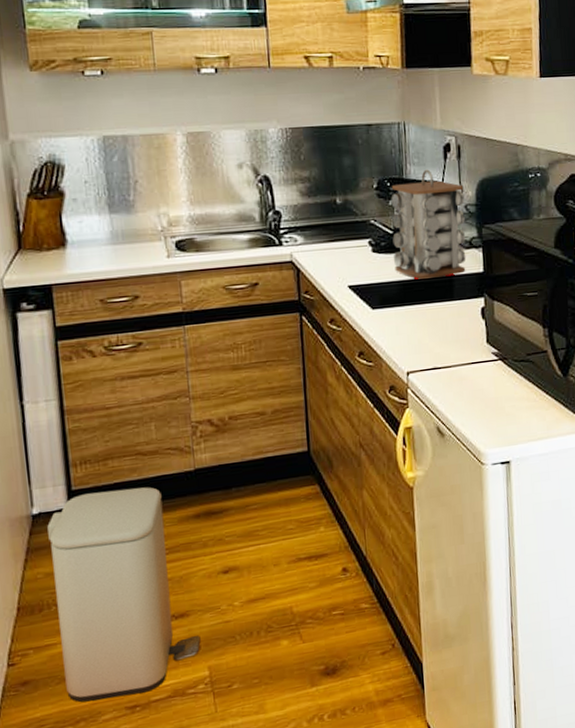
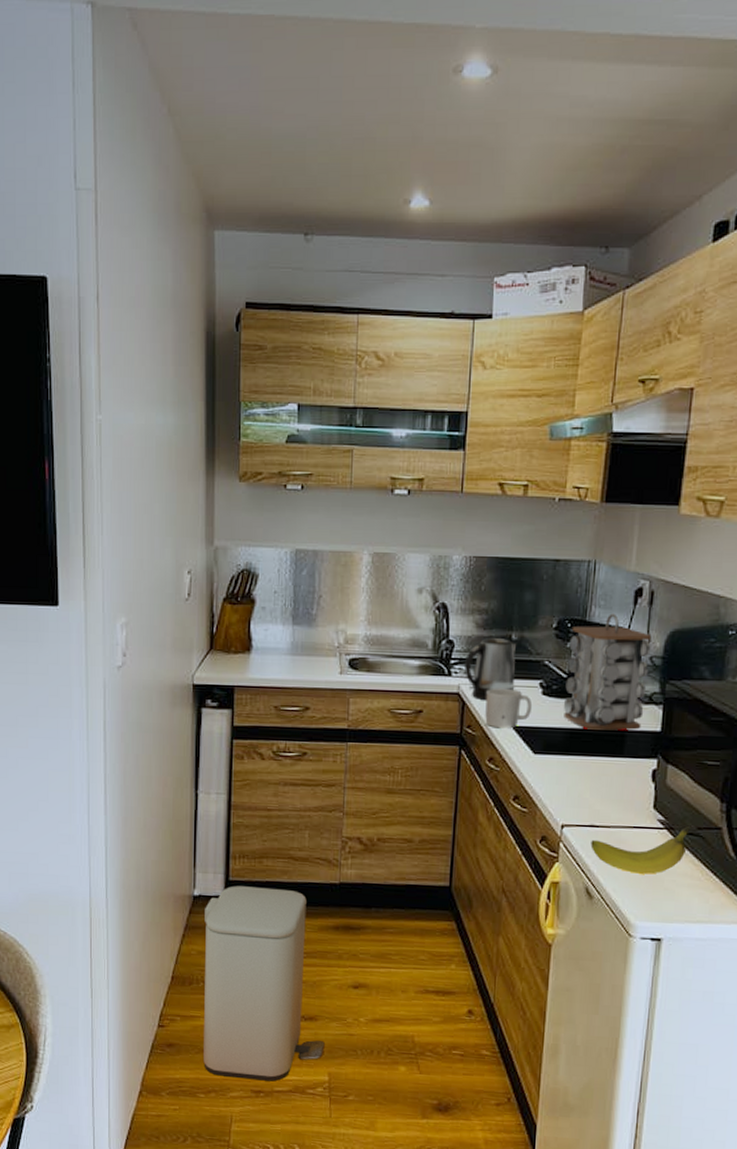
kettle: none [294,202,346,265] -> present [465,637,516,700]
mug: none [319,250,365,290] -> present [485,688,533,729]
fruit: none [435,353,522,406] -> present [590,825,692,874]

